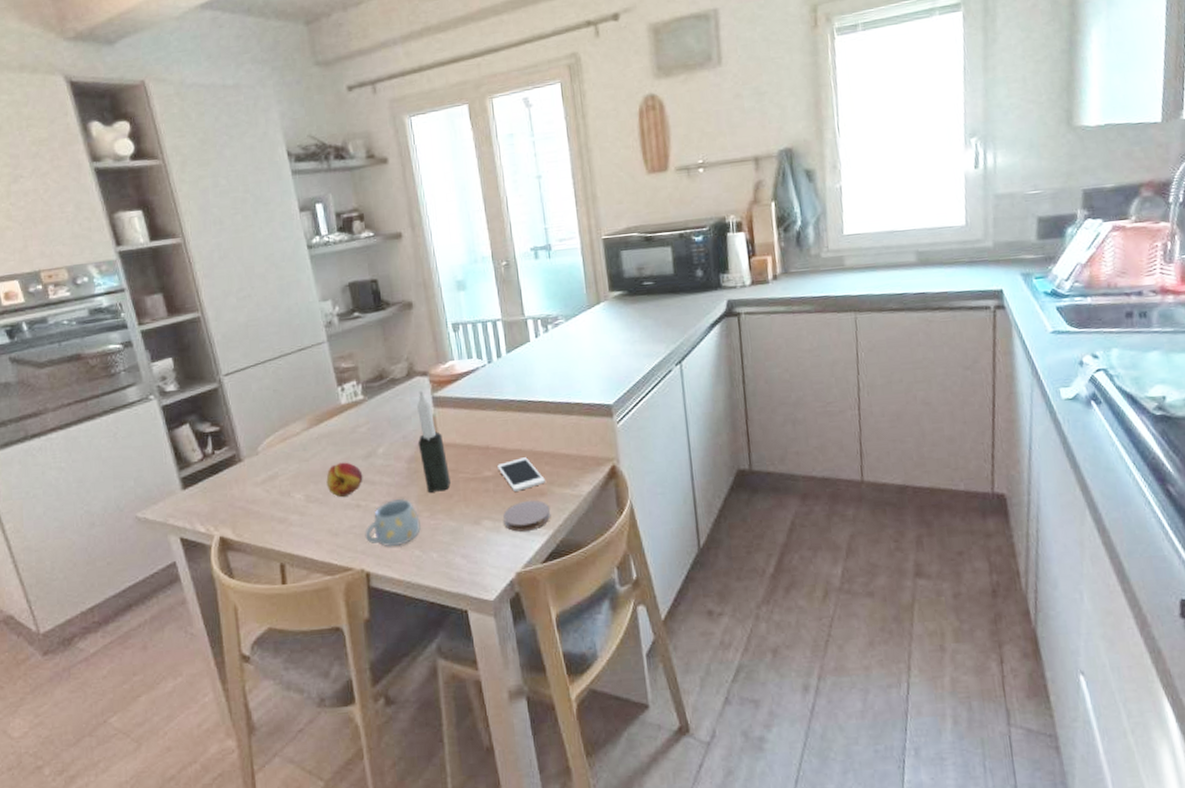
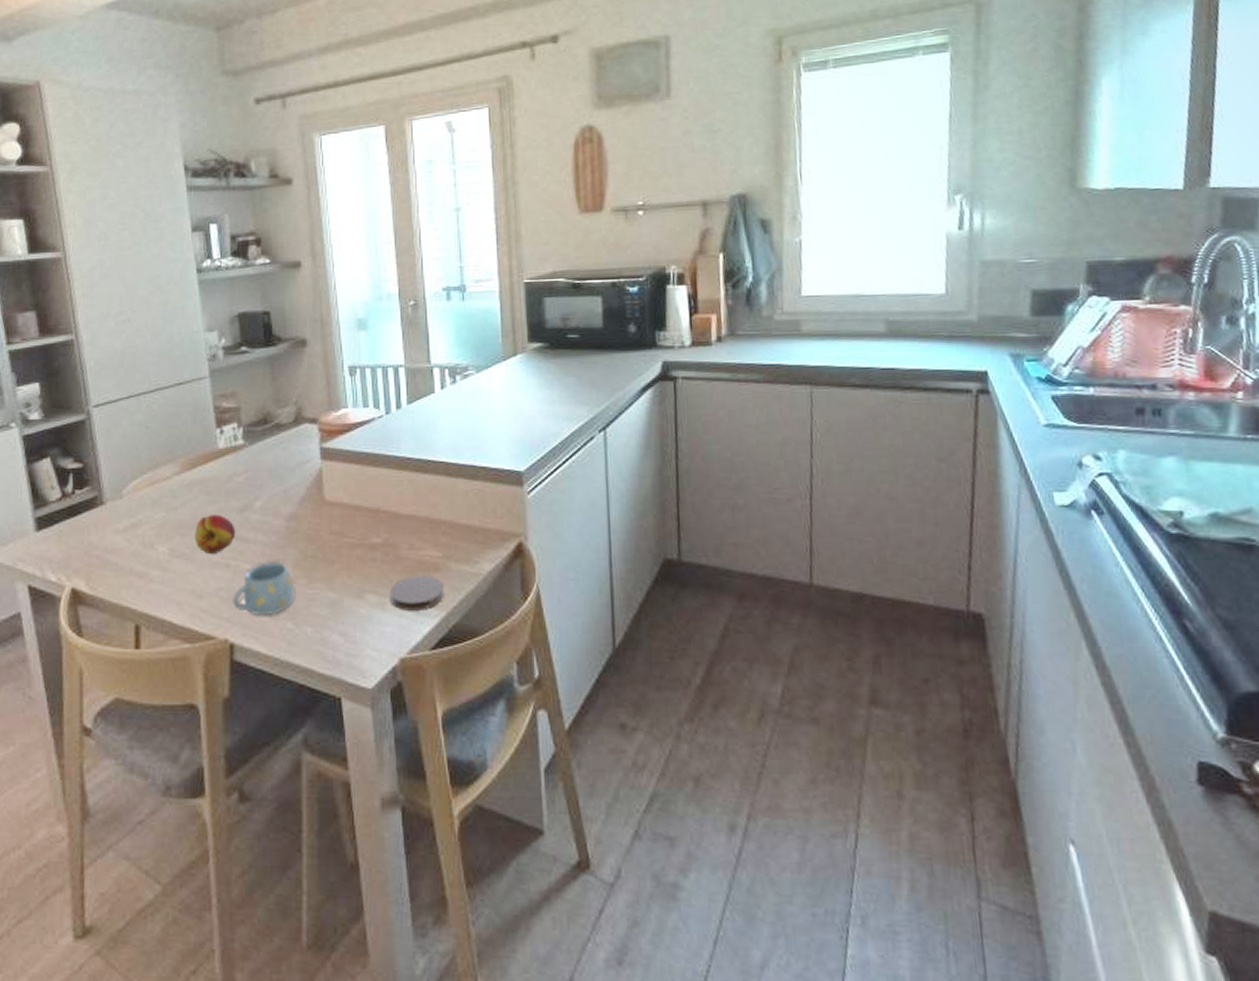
candle: present [417,389,451,493] -> none [300,438,333,557]
cell phone: present [497,457,545,492] -> none [388,525,441,564]

